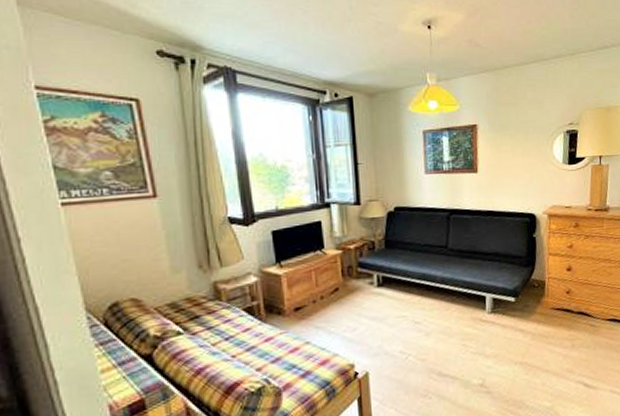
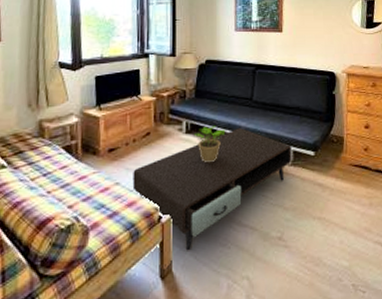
coffee table: none [323,278,492,404] -> present [132,128,292,251]
potted plant: none [386,276,421,316] -> present [194,125,226,163]

